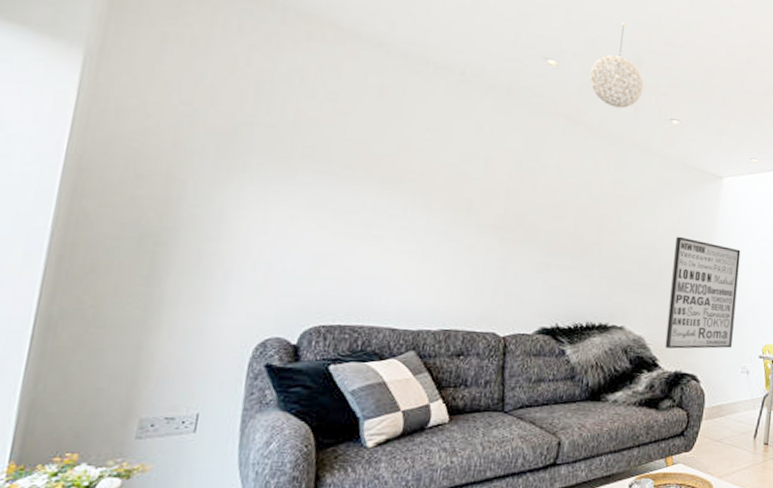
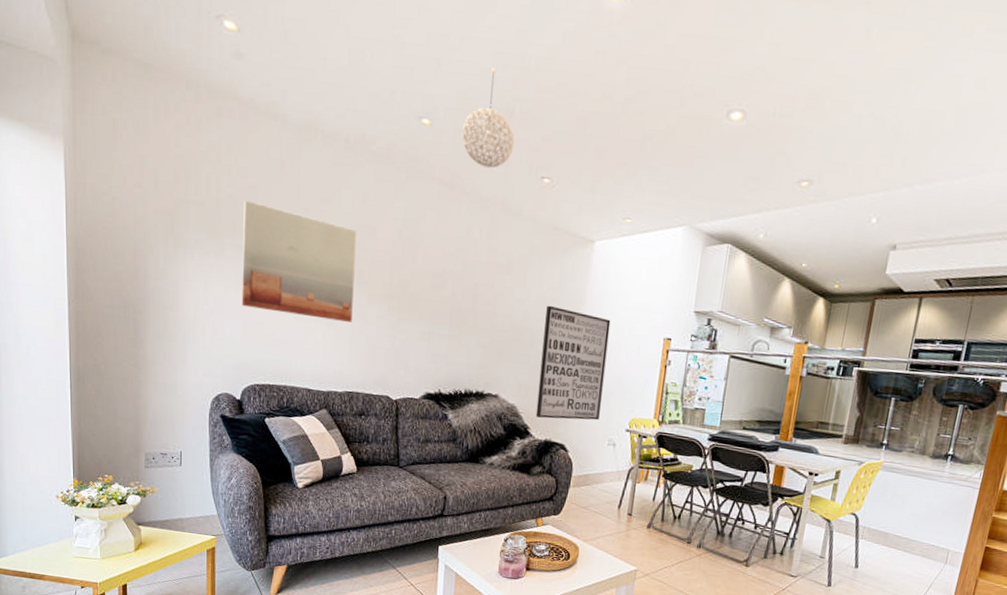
wall art: none [312,125,468,254] -> present [241,200,357,322]

